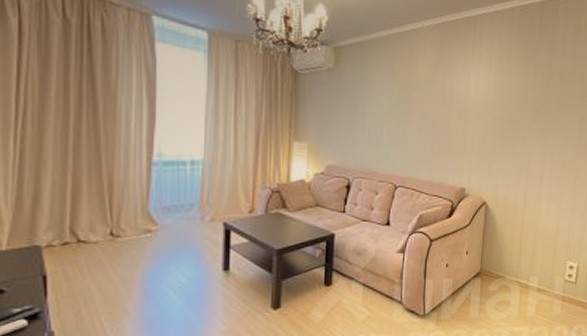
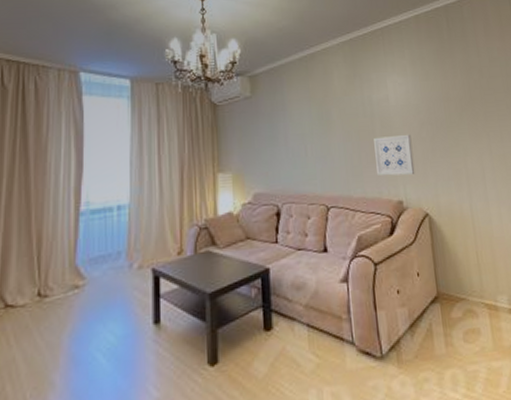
wall art: none [446,126,484,165] -> present [374,134,415,176]

